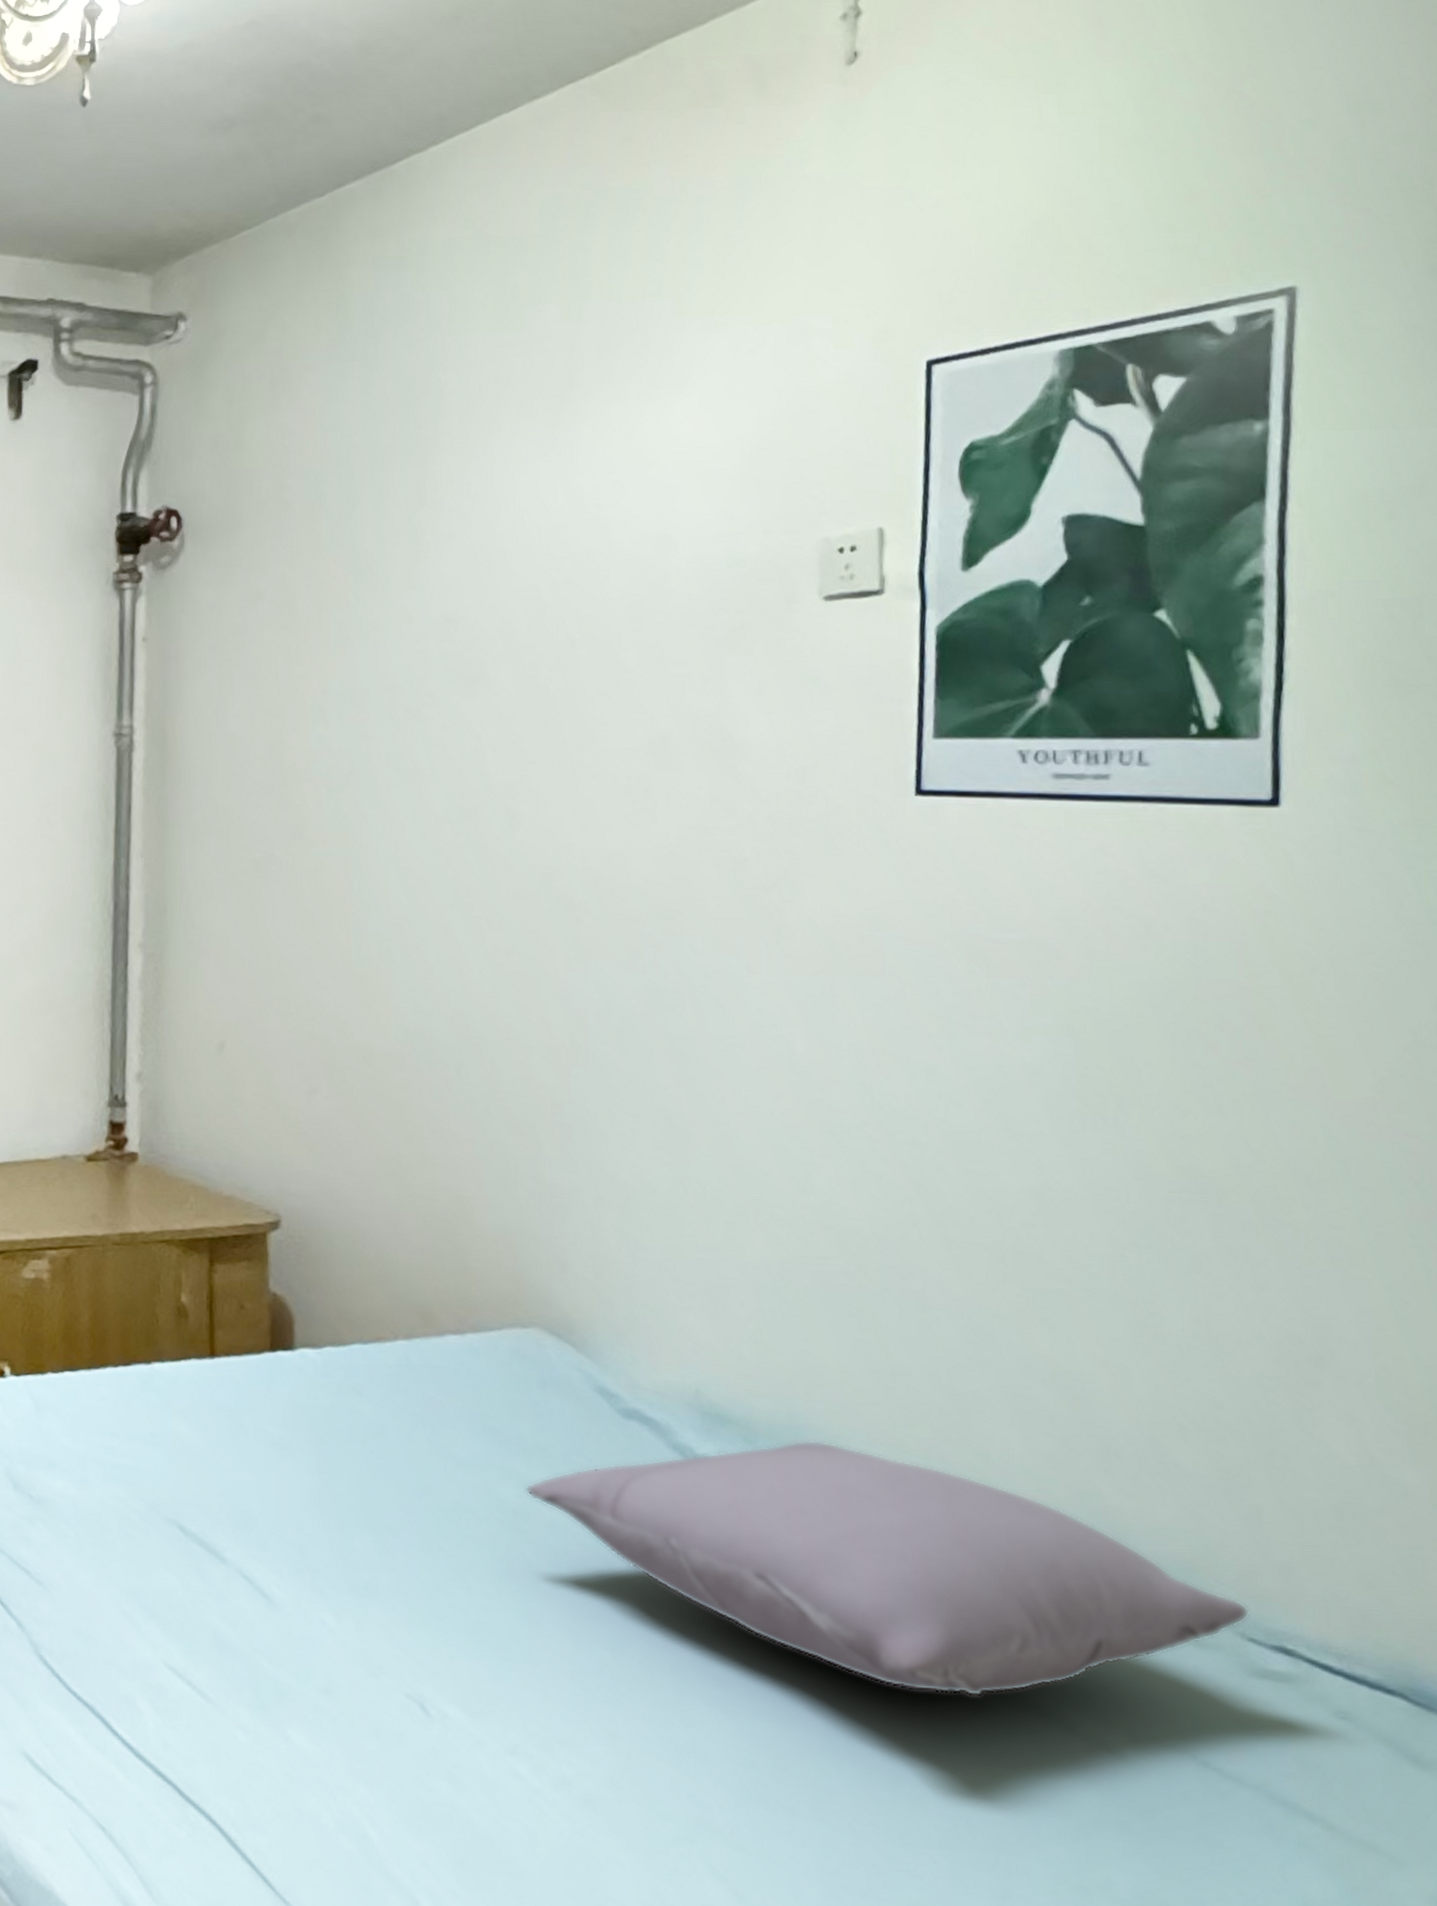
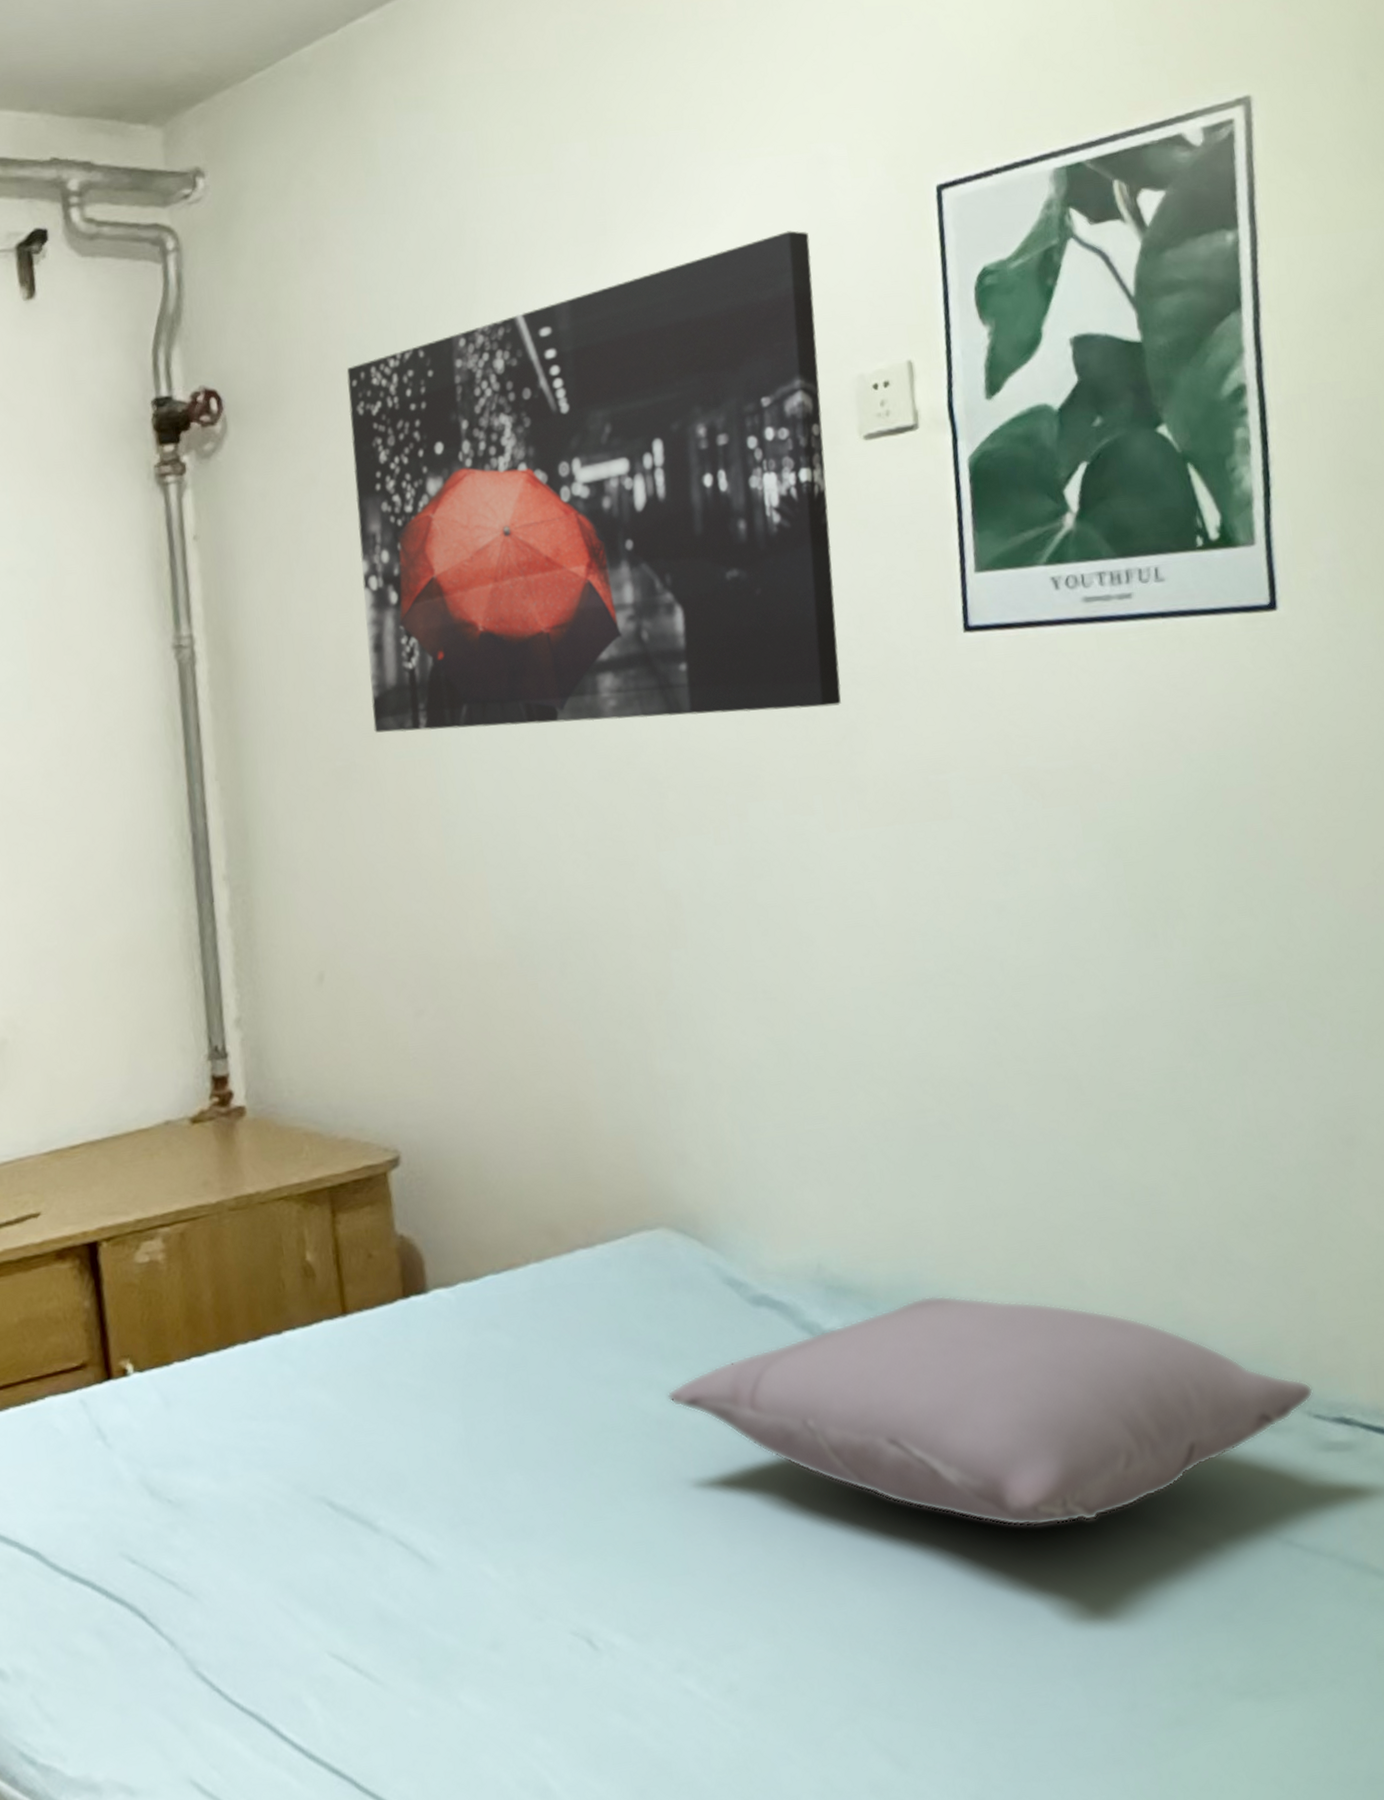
wall art: none [295,396,784,853] -> present [346,230,841,733]

